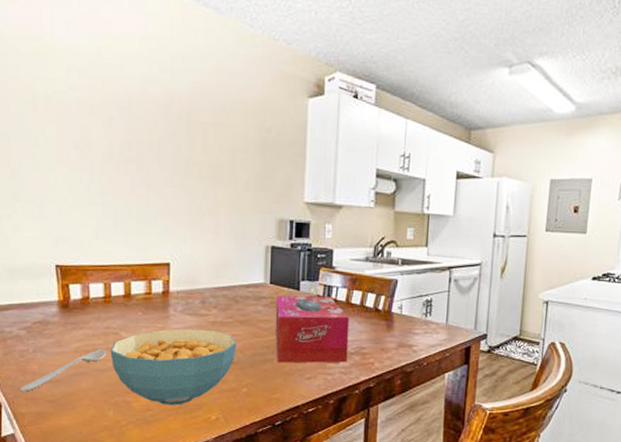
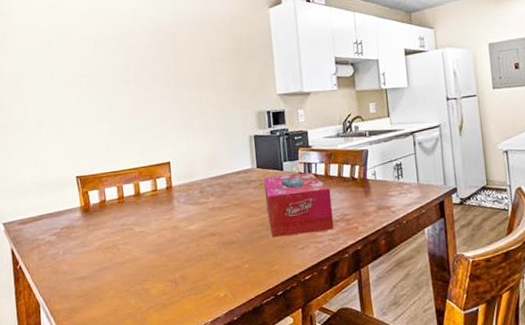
spoon: present [20,349,106,392] -> none [54,244,124,291]
cereal bowl: present [110,328,236,405] -> none [127,215,235,288]

